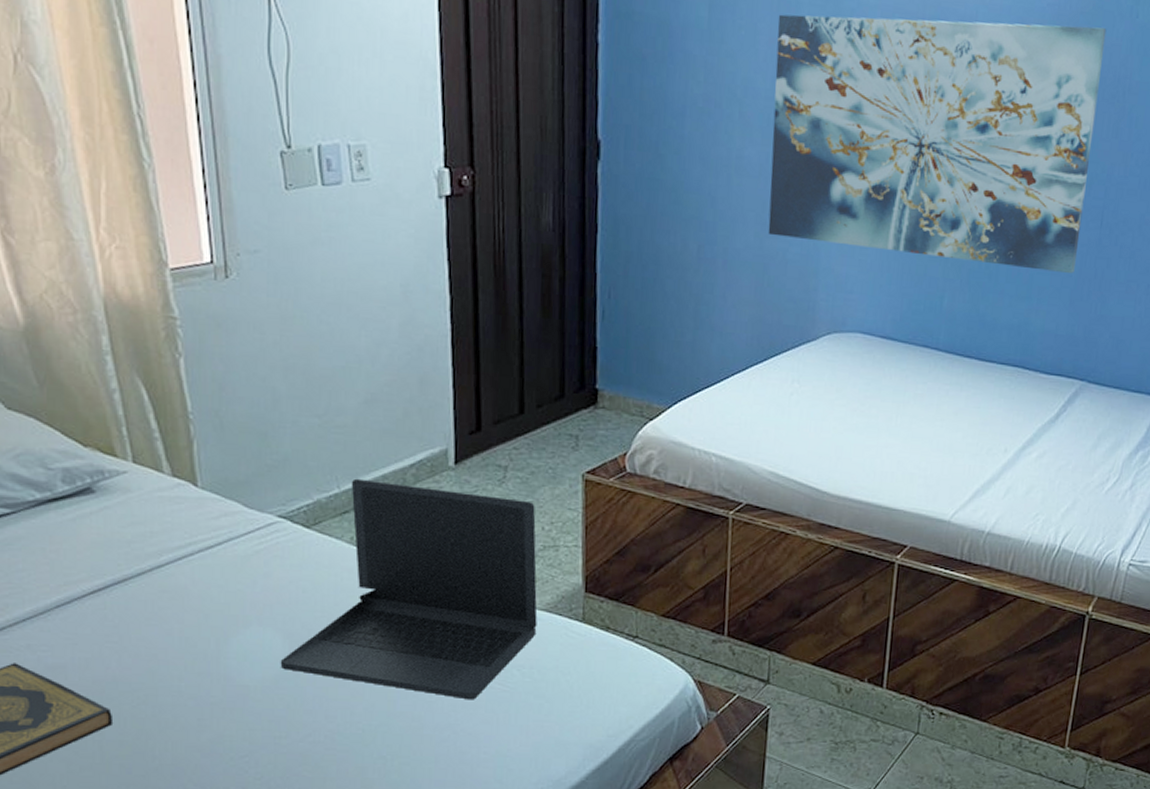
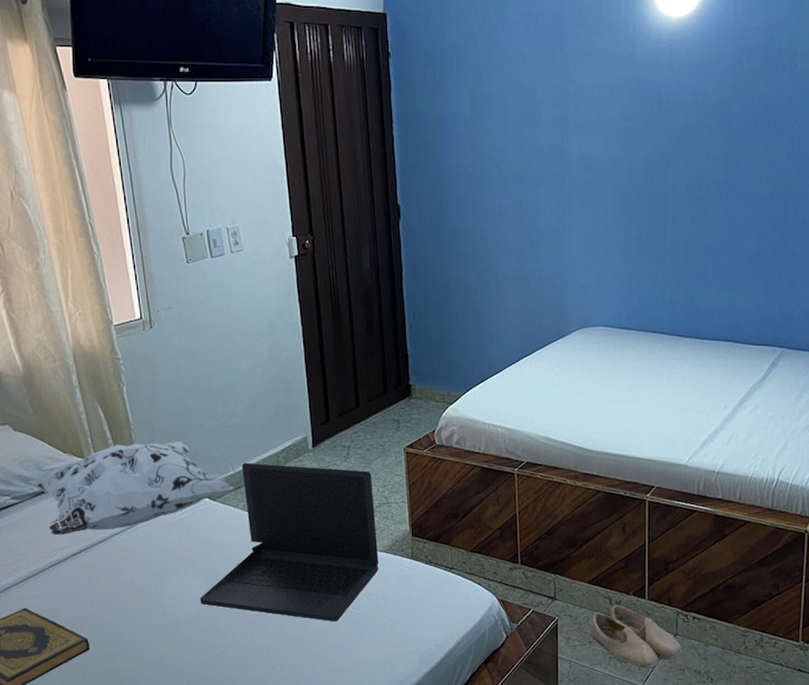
decorative pillow: none [27,440,339,563] -> present [28,440,234,536]
wall art: present [768,14,1107,274] -> none [521,79,773,267]
shoe: none [809,693,923,776] -> present [590,604,682,670]

